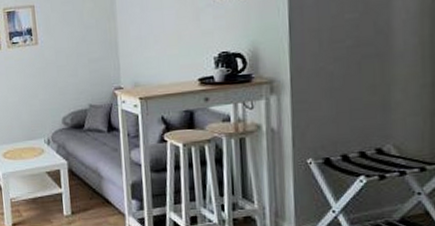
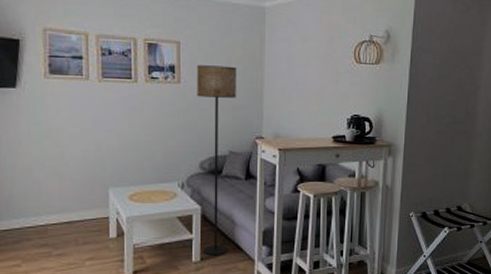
floor lamp: none [51,20,97,209] -> present [196,65,238,256]

